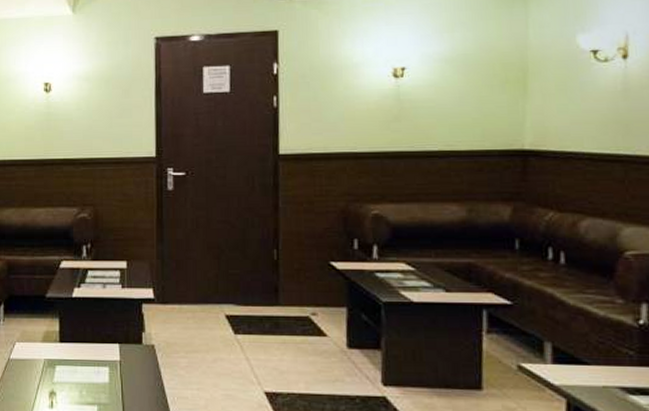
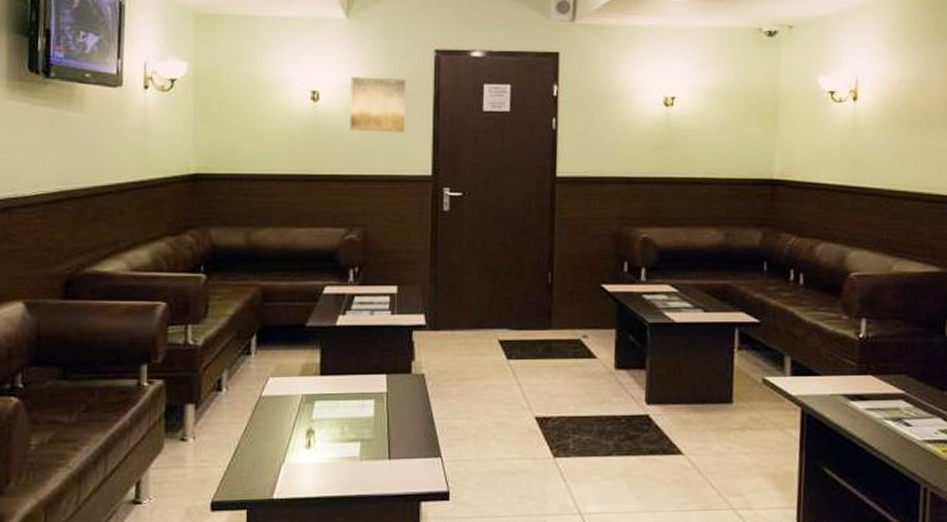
wall art: none [79,67,130,118] -> present [350,77,406,133]

